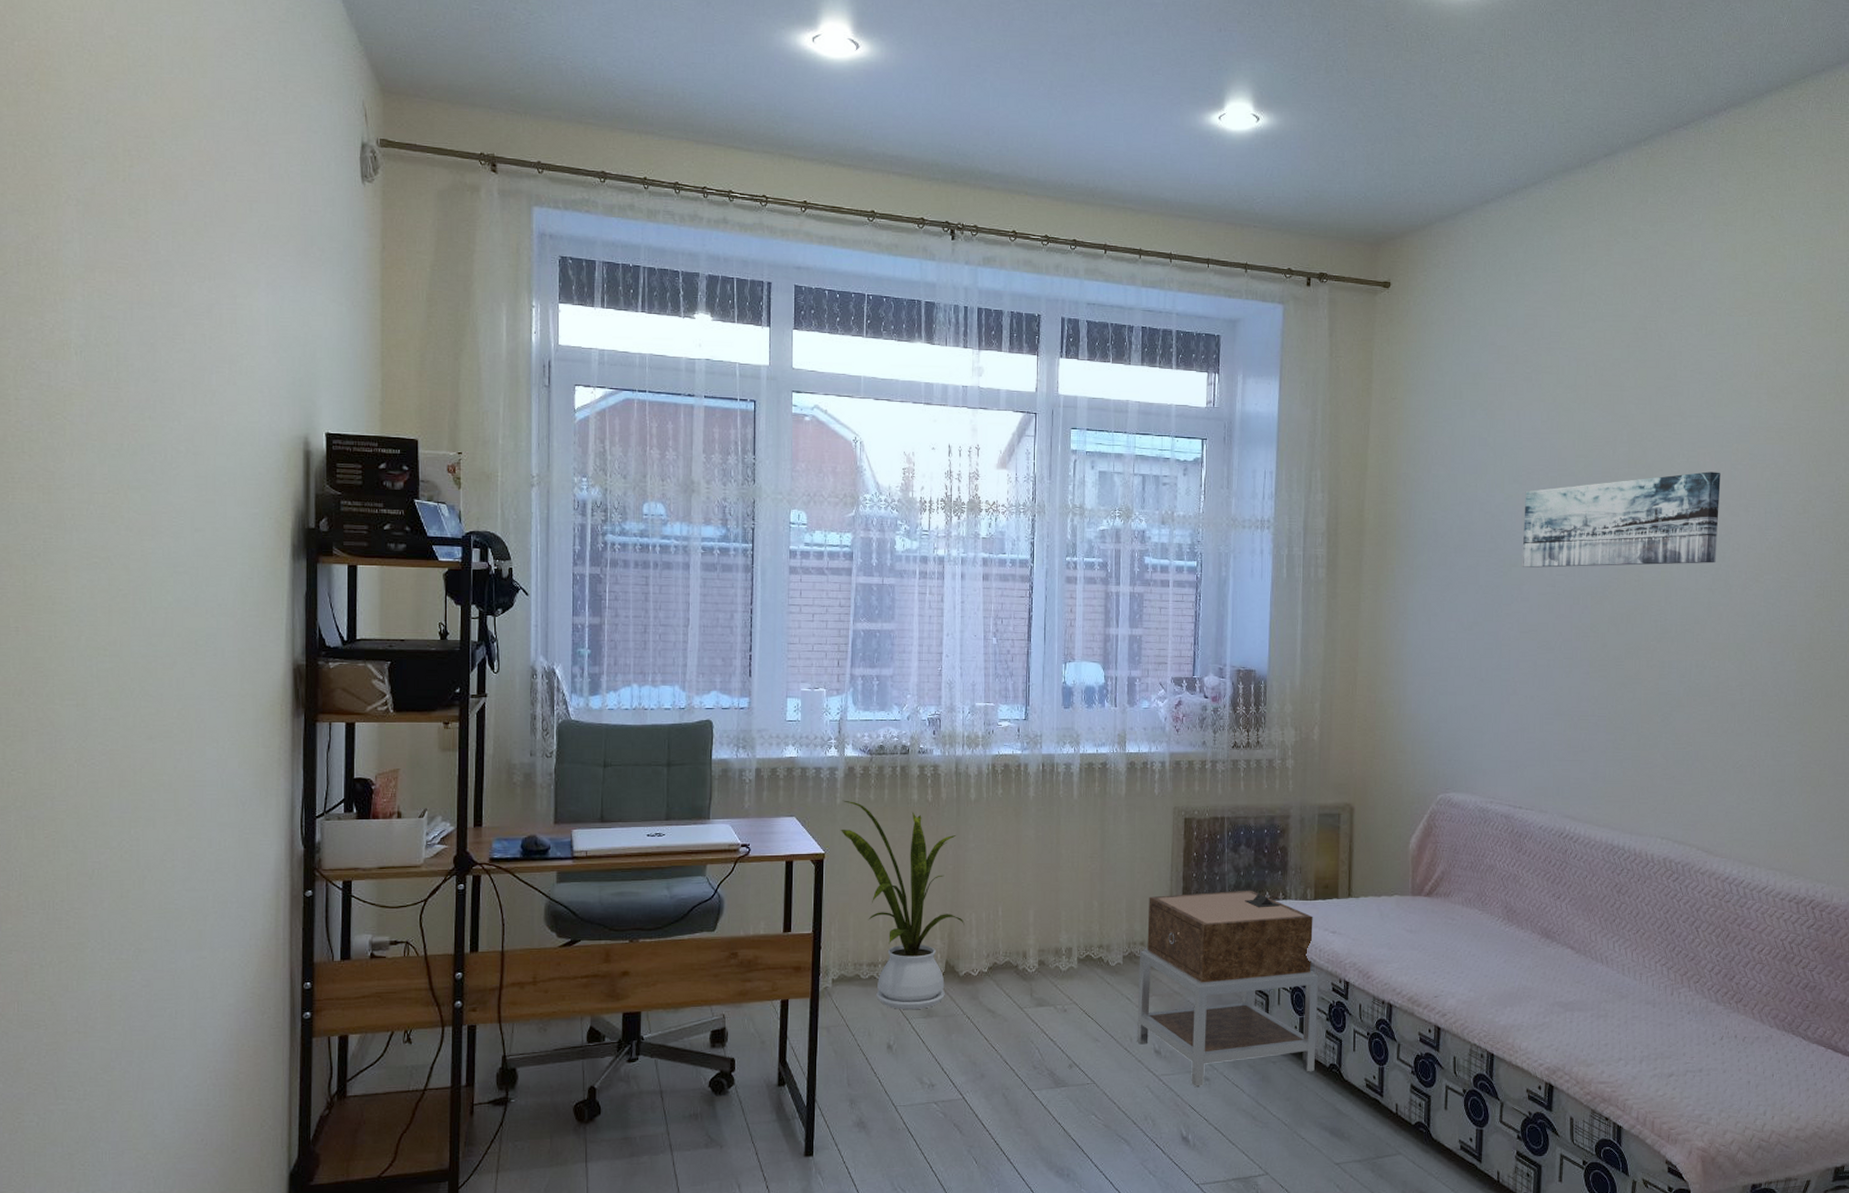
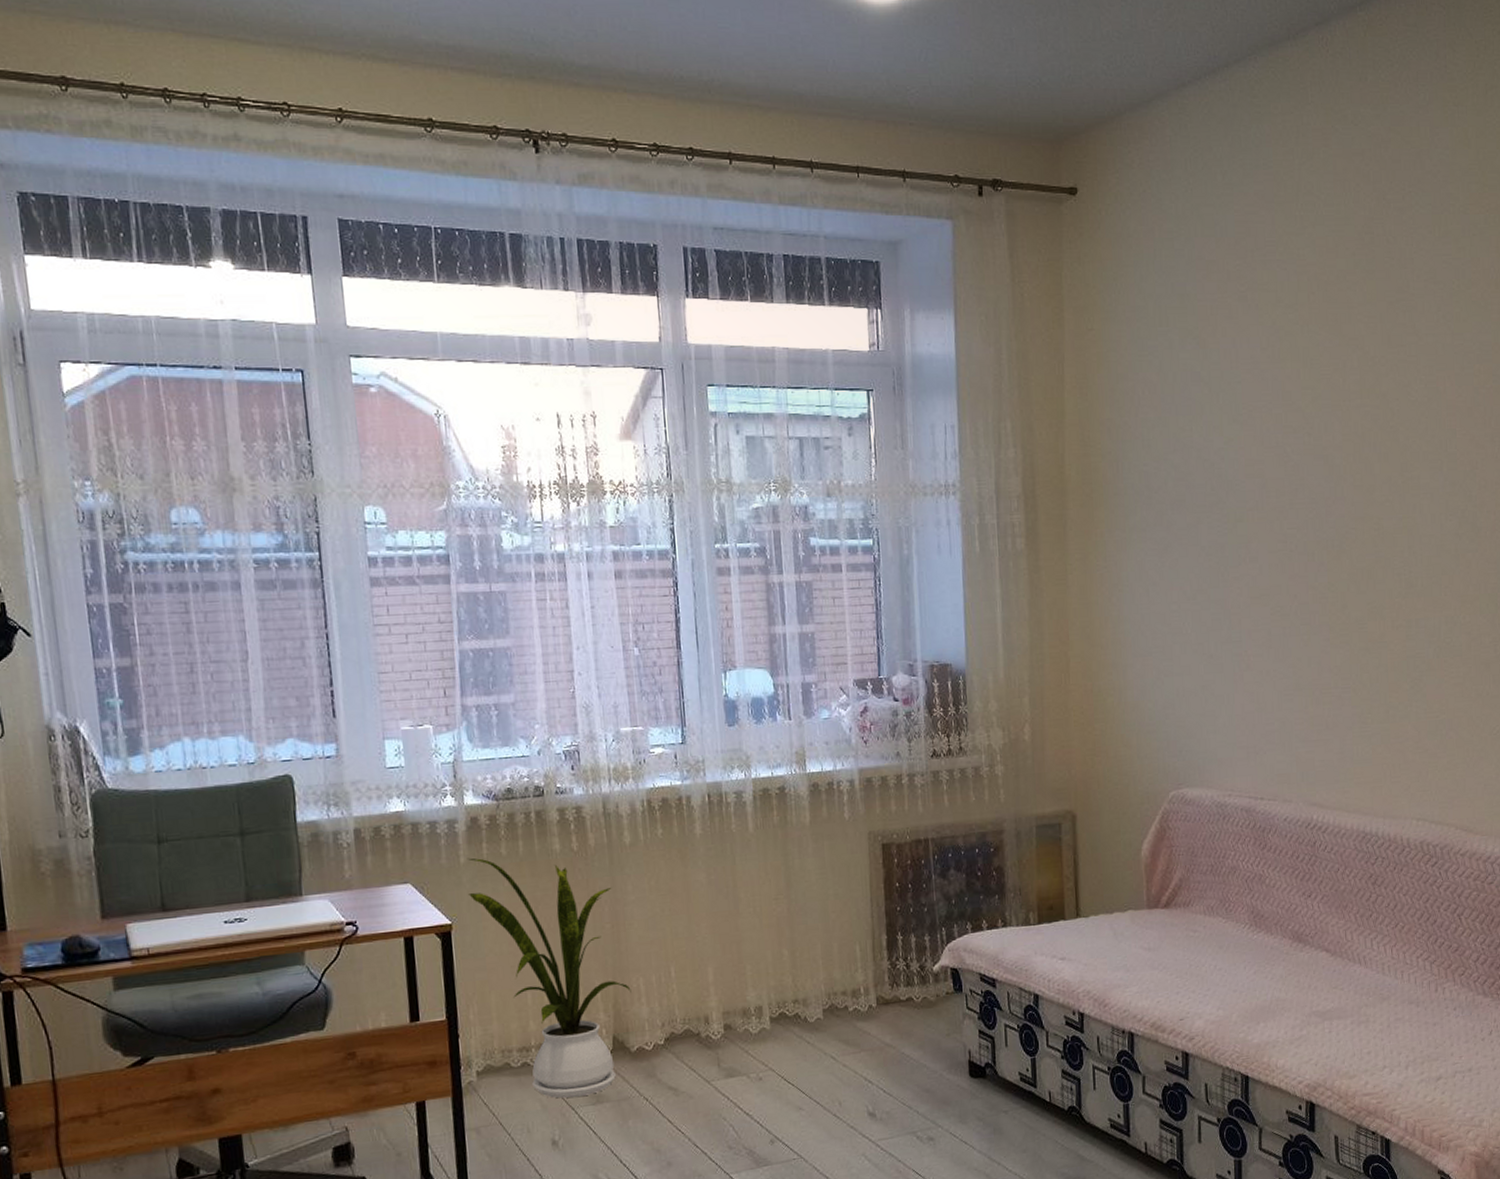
nightstand: present [1137,890,1319,1088] -> none [842,919,1052,1150]
wall art: present [1522,471,1721,568] -> none [1247,398,1463,522]

